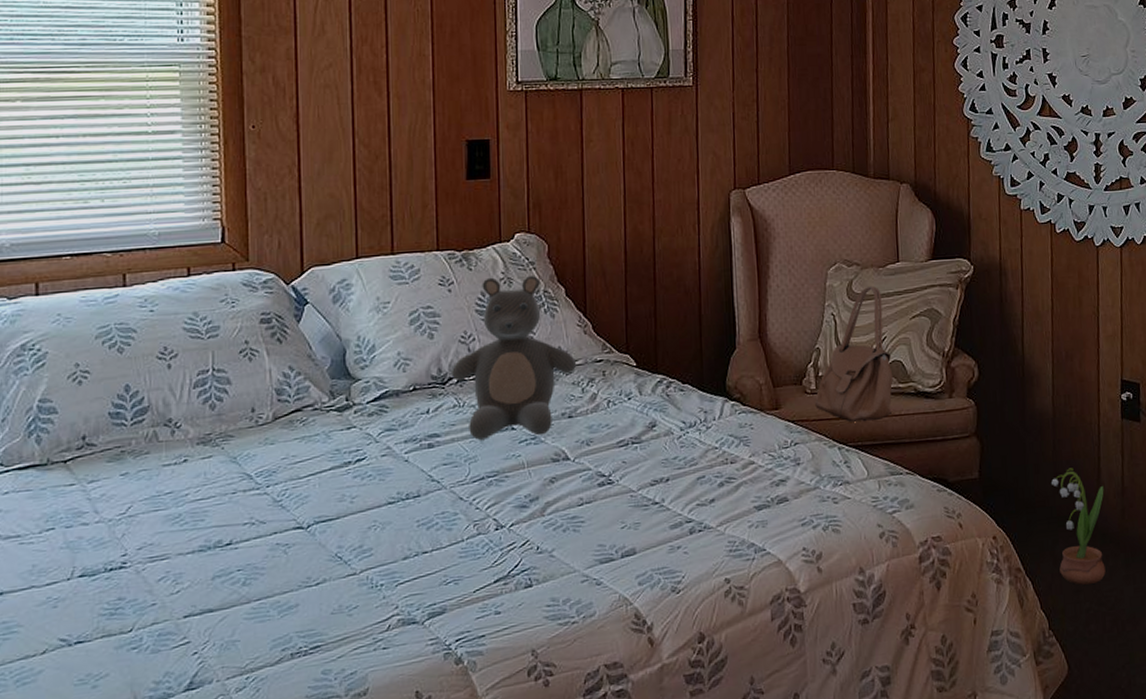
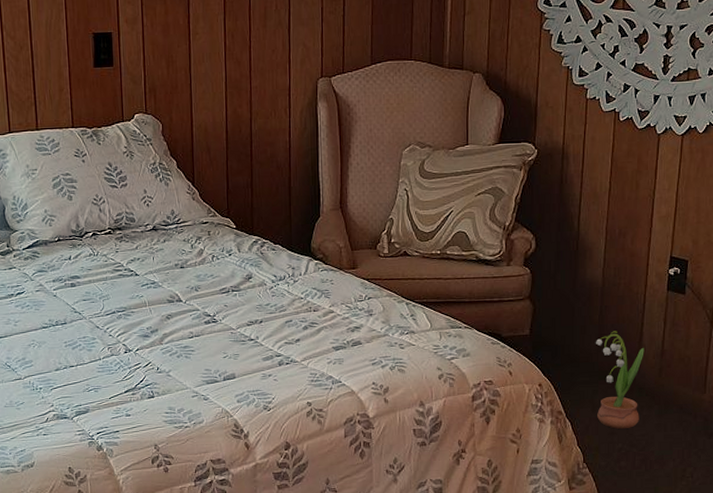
teddy bear: present [450,276,577,440] -> none [86,150,187,282]
handbag: present [815,286,893,422] -> none [387,166,458,283]

